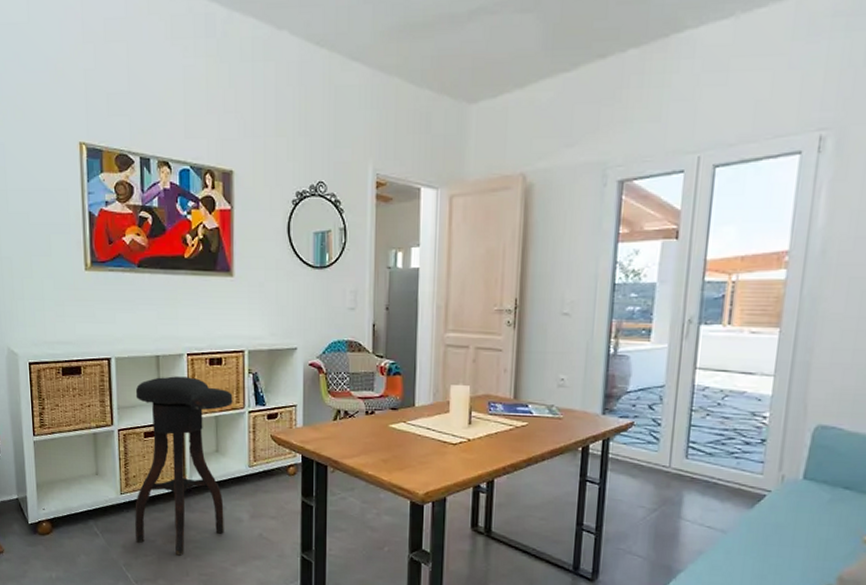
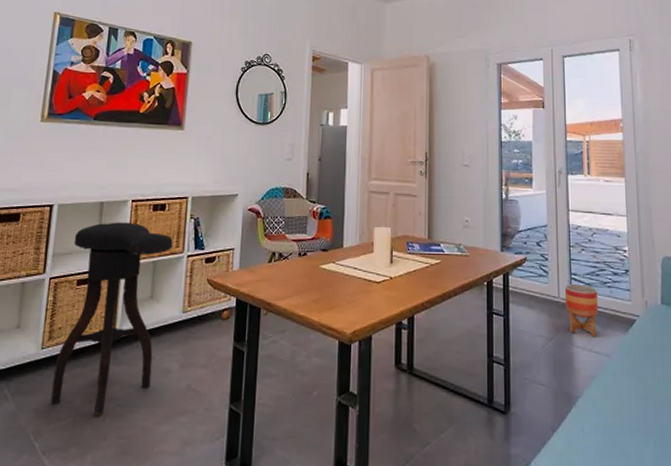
planter: none [677,453,721,512] -> present [565,284,599,338]

